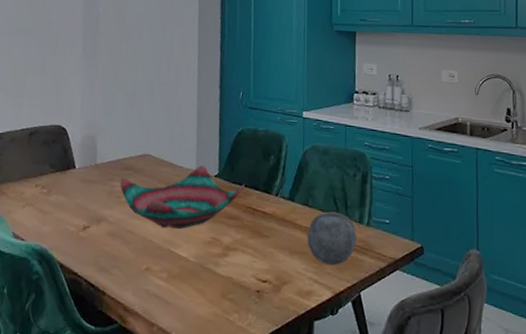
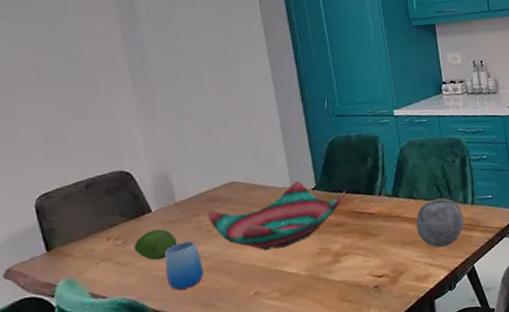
fruit: none [55,185,91,215] -> present [134,229,177,260]
cup: none [75,202,107,249] -> present [165,241,204,290]

